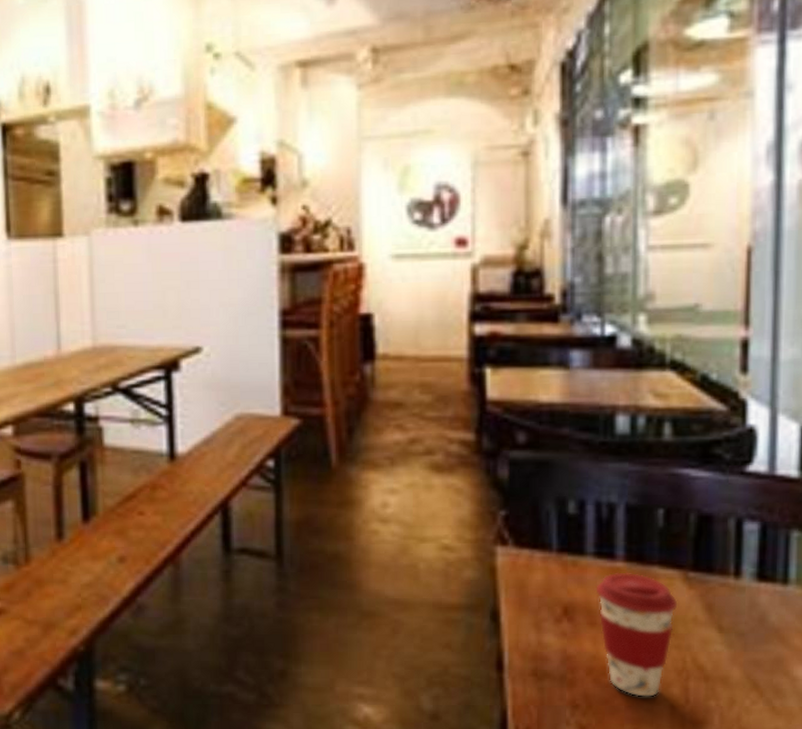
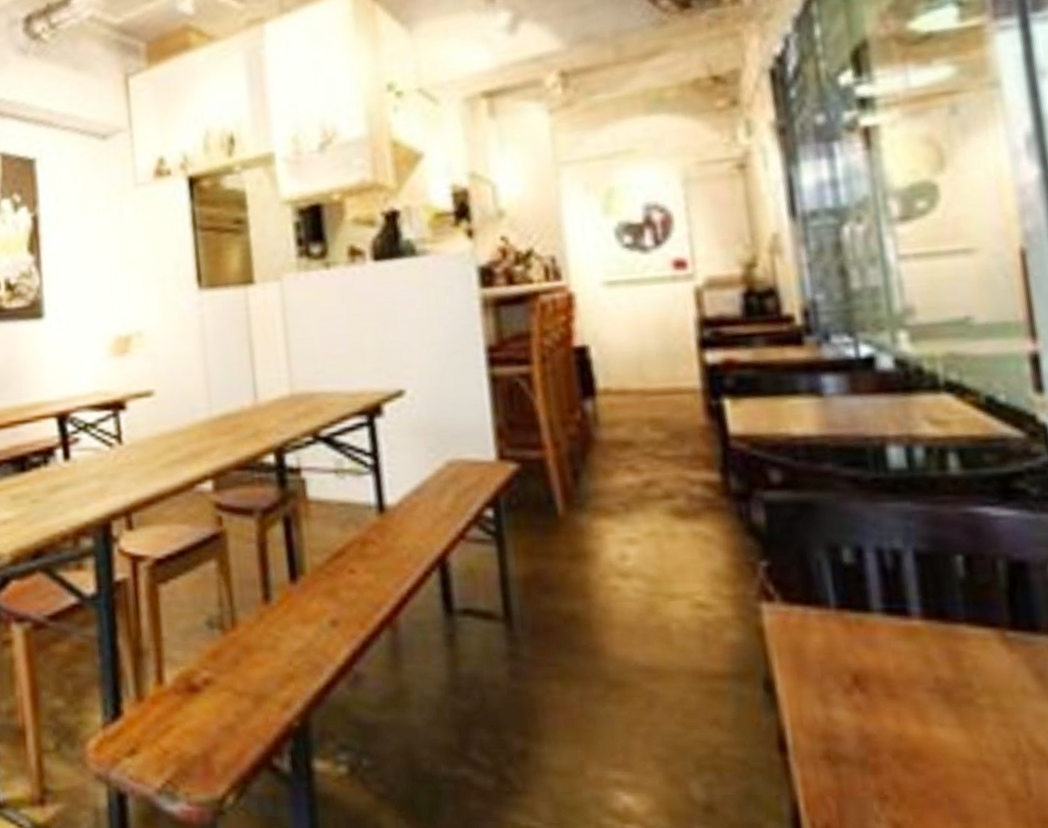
coffee cup: present [595,572,678,698] -> none [890,632,999,789]

